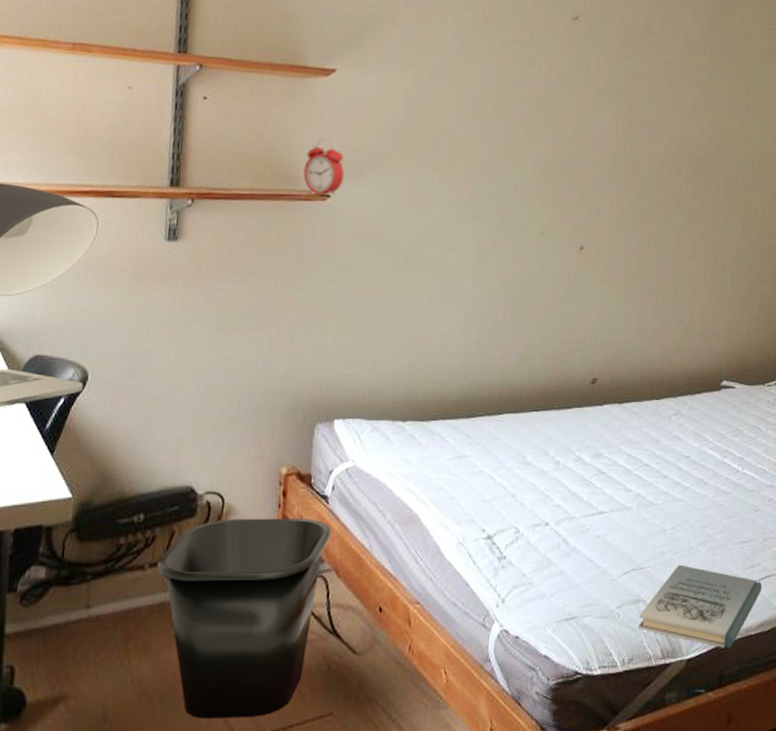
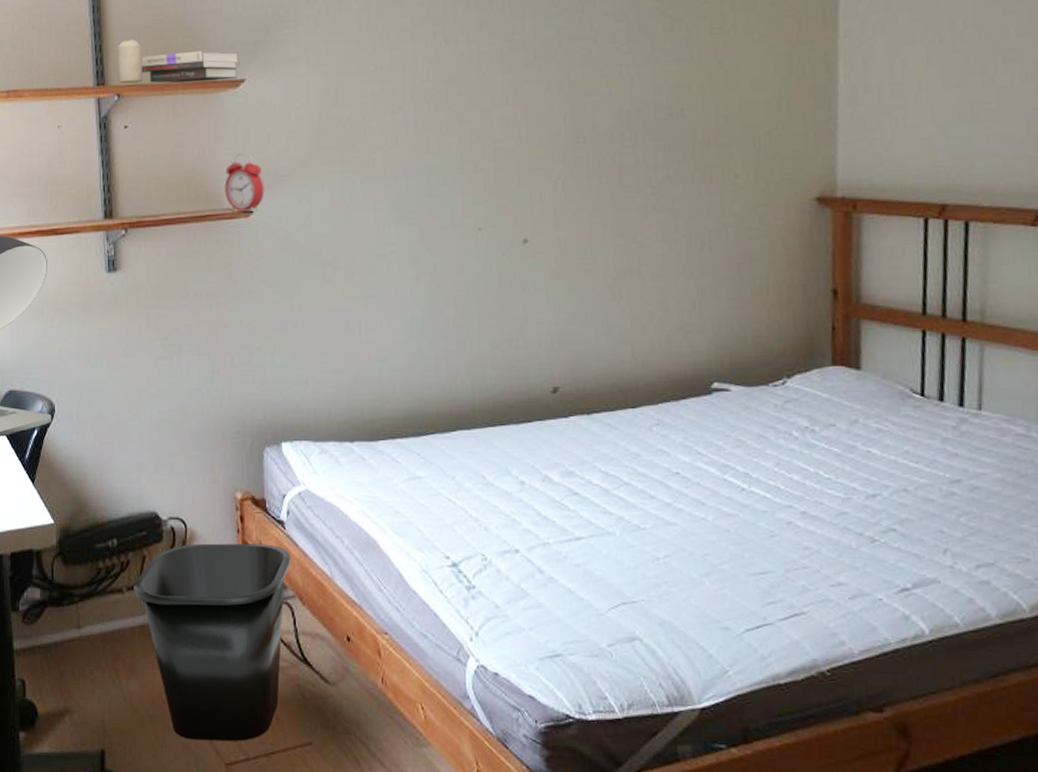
candle: none [203,12,232,57] -> present [117,39,143,84]
books: none [228,31,333,68] -> present [141,50,239,83]
book: present [638,564,763,649] -> none [635,598,790,700]

